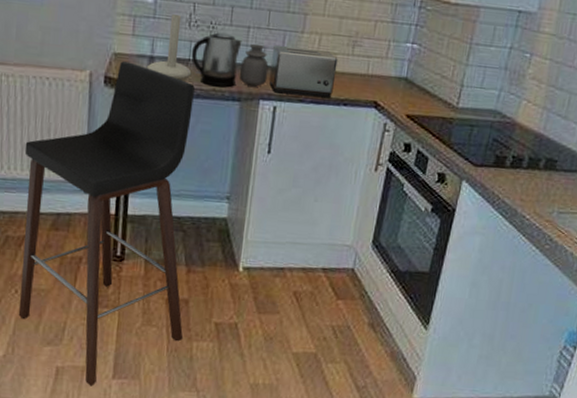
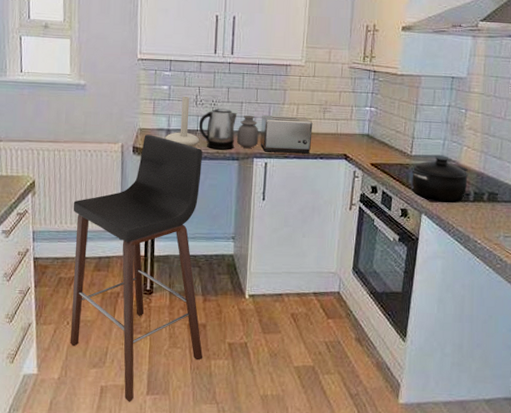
saucepan: none [454,110,526,169] -> present [411,156,469,203]

